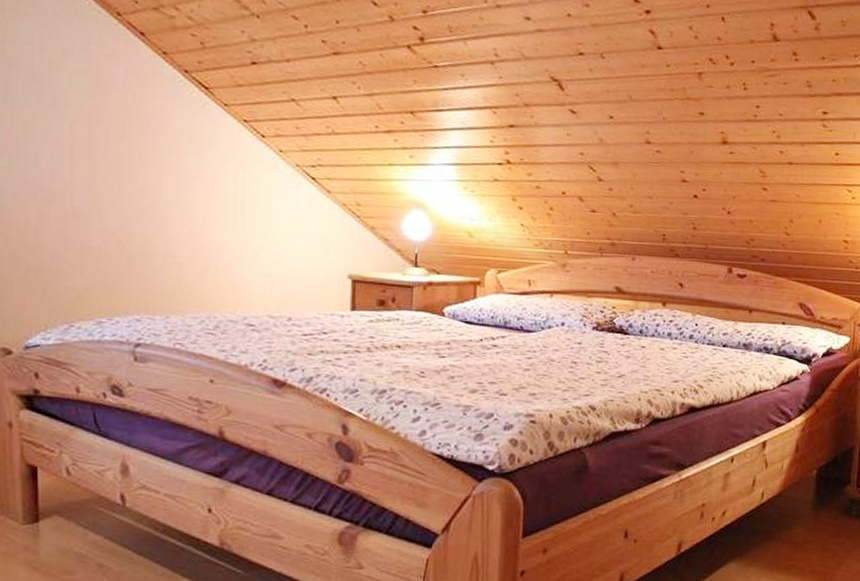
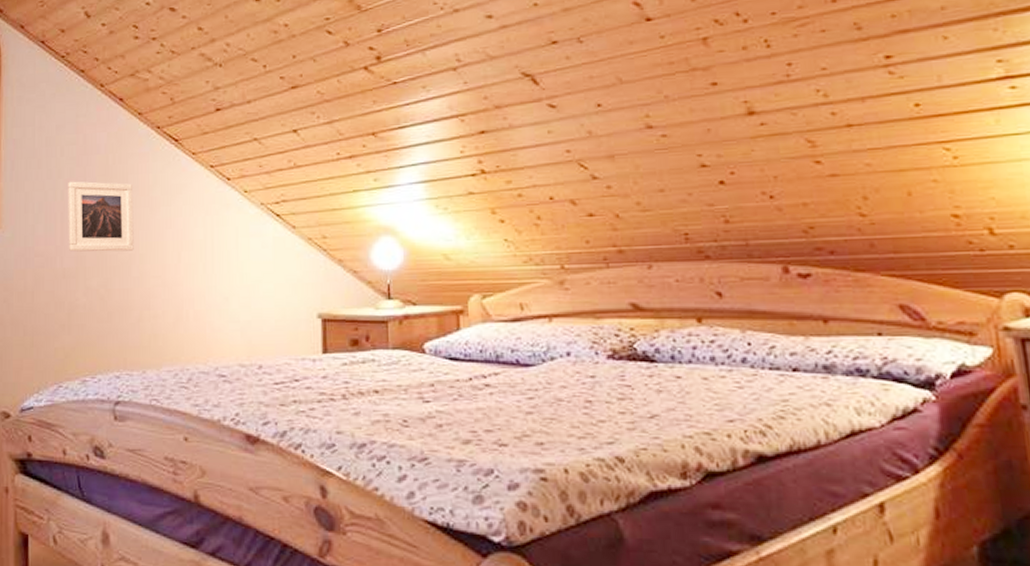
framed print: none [78,114,157,197] -> present [68,181,134,252]

